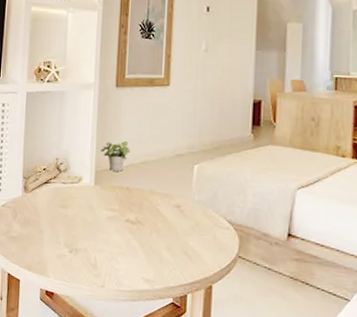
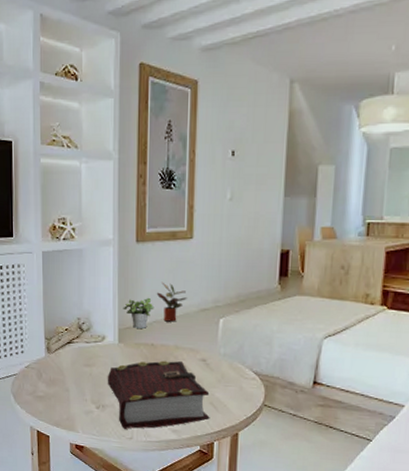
book: none [81,205,184,277] -> present [107,360,210,430]
potted plant: none [133,126,163,166] -> present [156,282,187,322]

